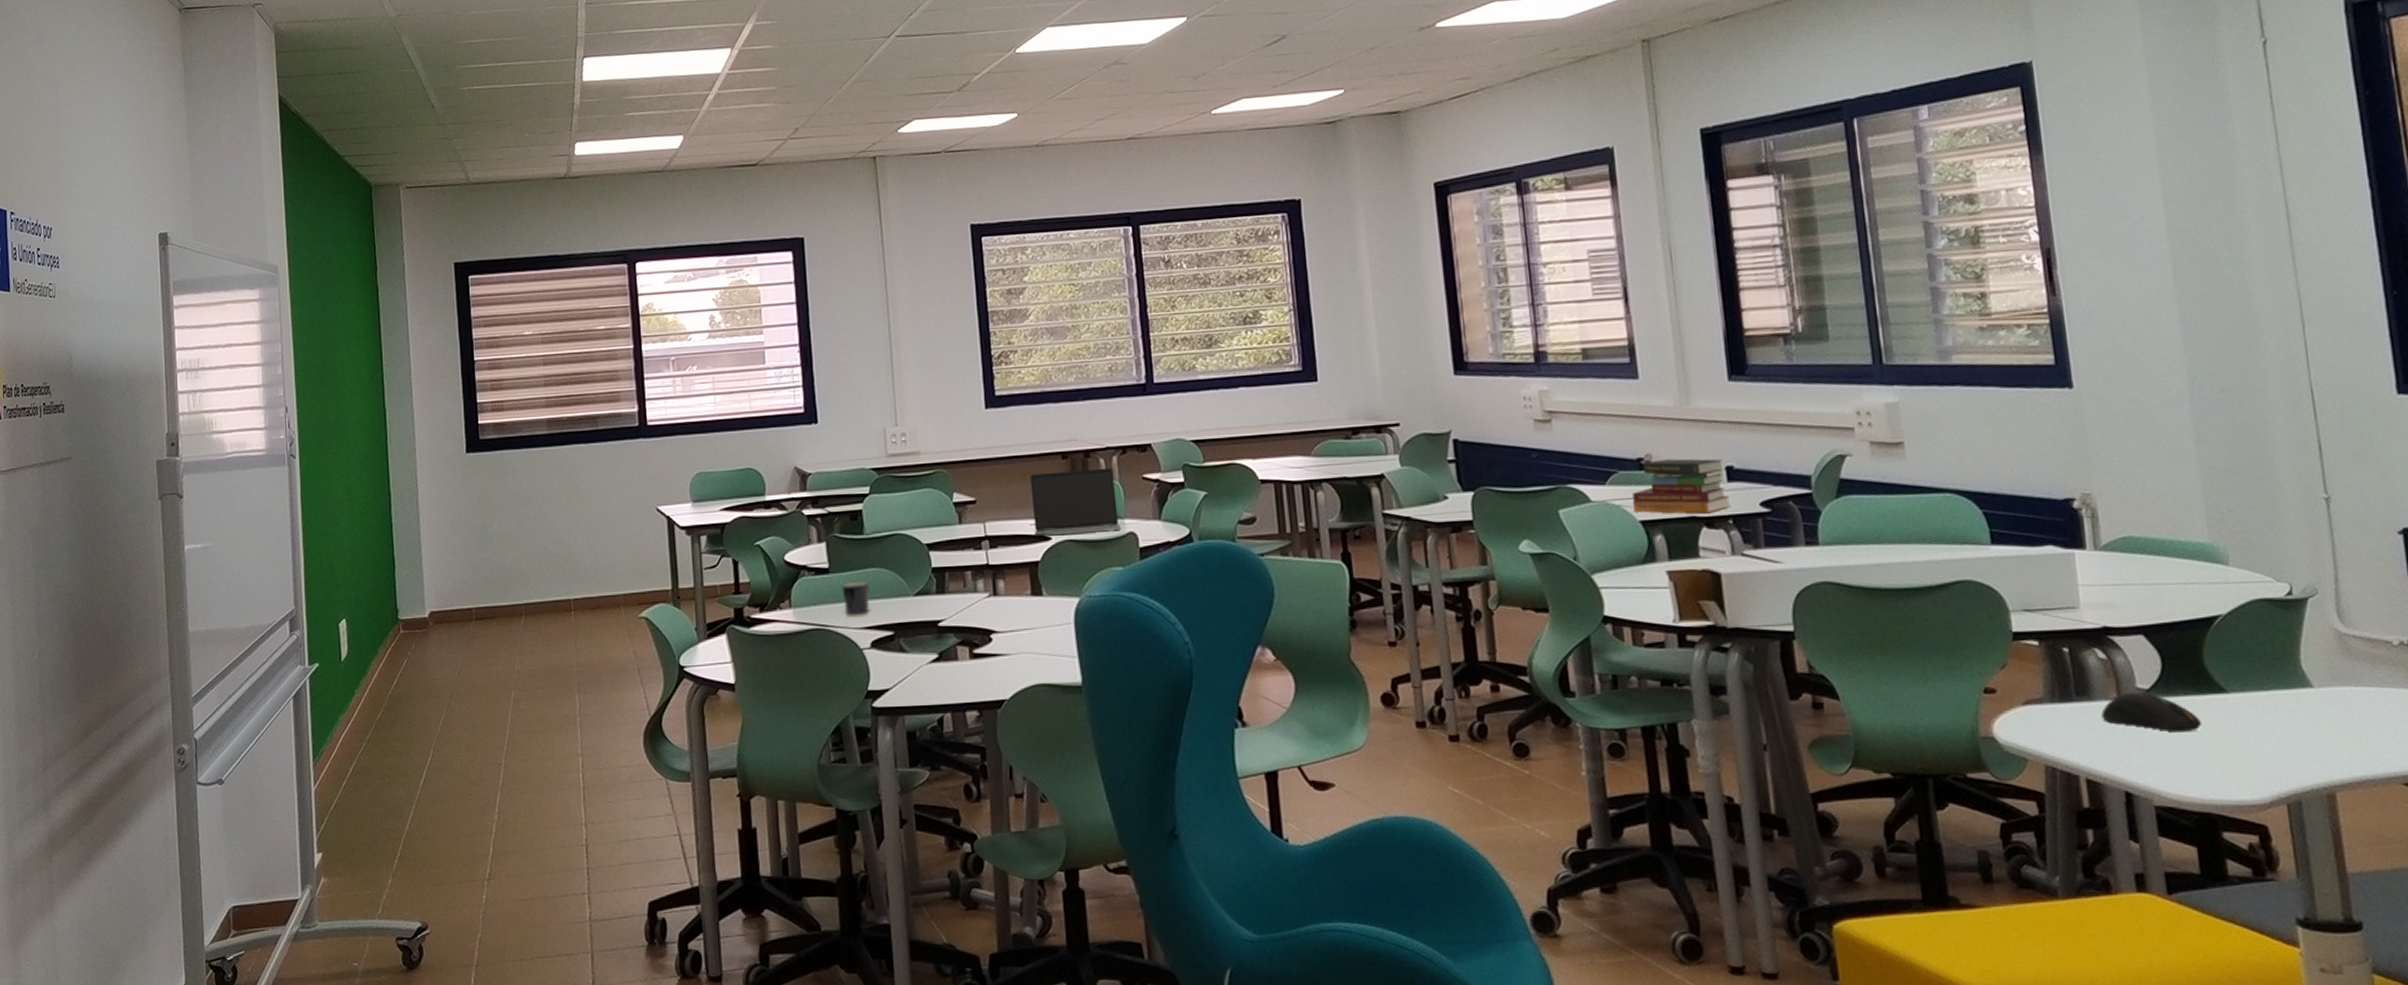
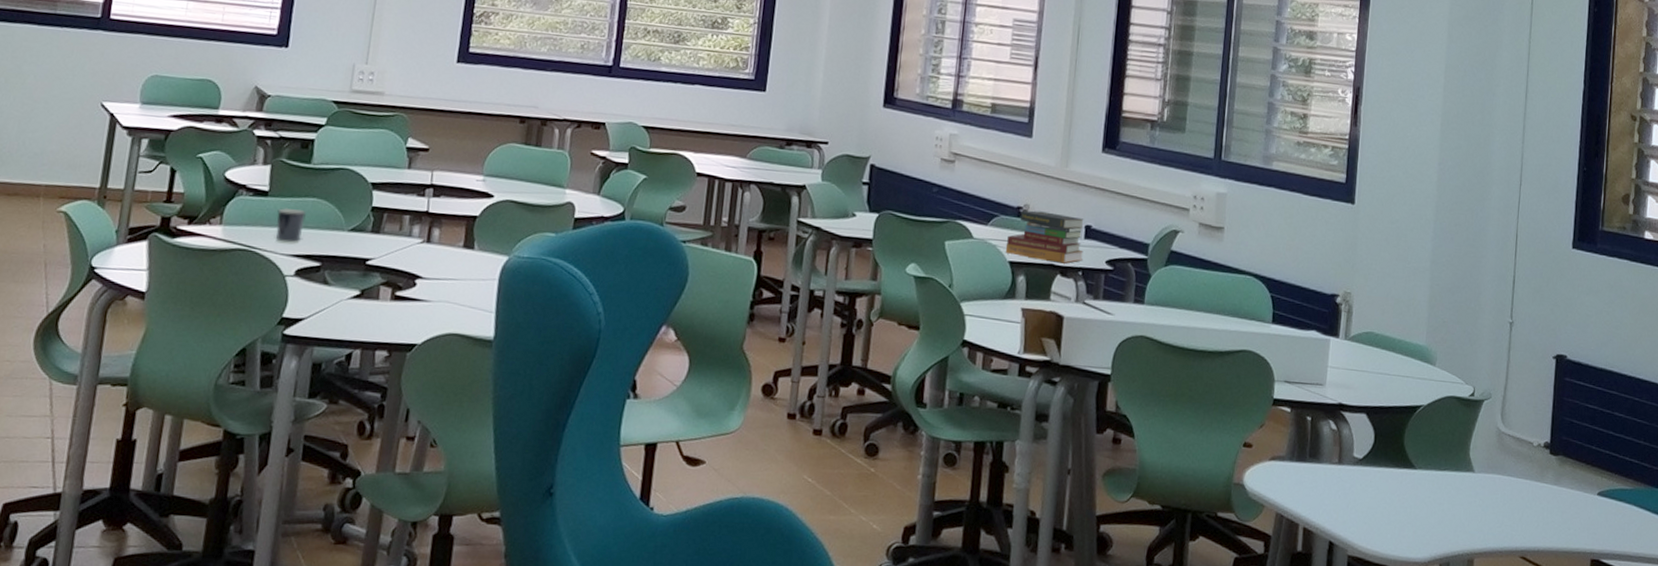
laptop: present [1030,467,1121,537] -> none [479,133,565,199]
computer mouse: present [2101,692,2203,733] -> none [1324,459,1394,497]

